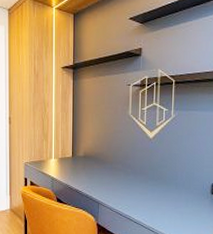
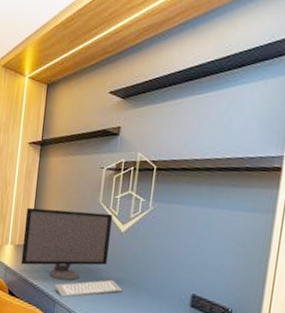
computer monitor: none [65,124,141,184] -> present [20,207,112,281]
computer keyboard: none [96,179,155,199] -> present [53,279,123,298]

